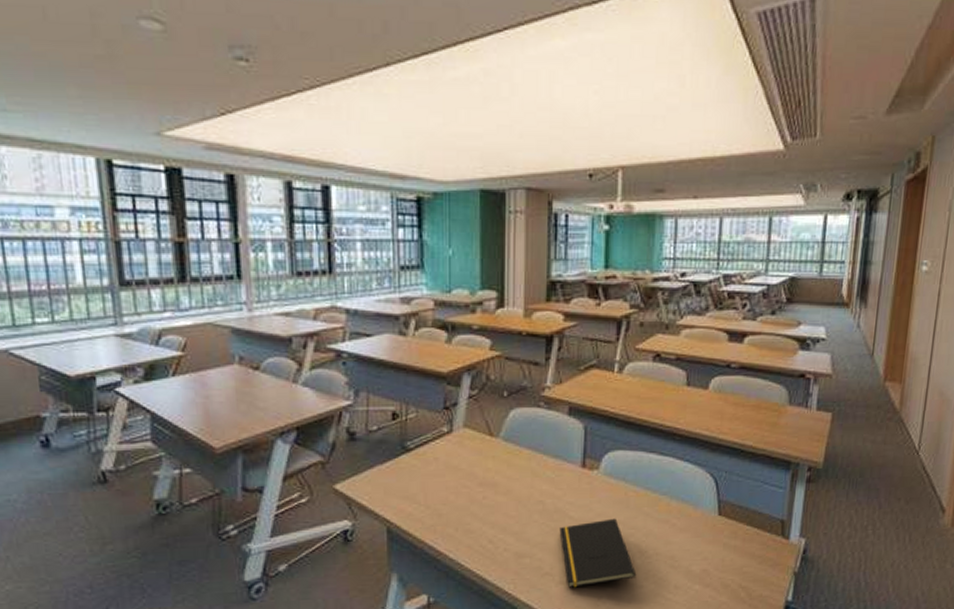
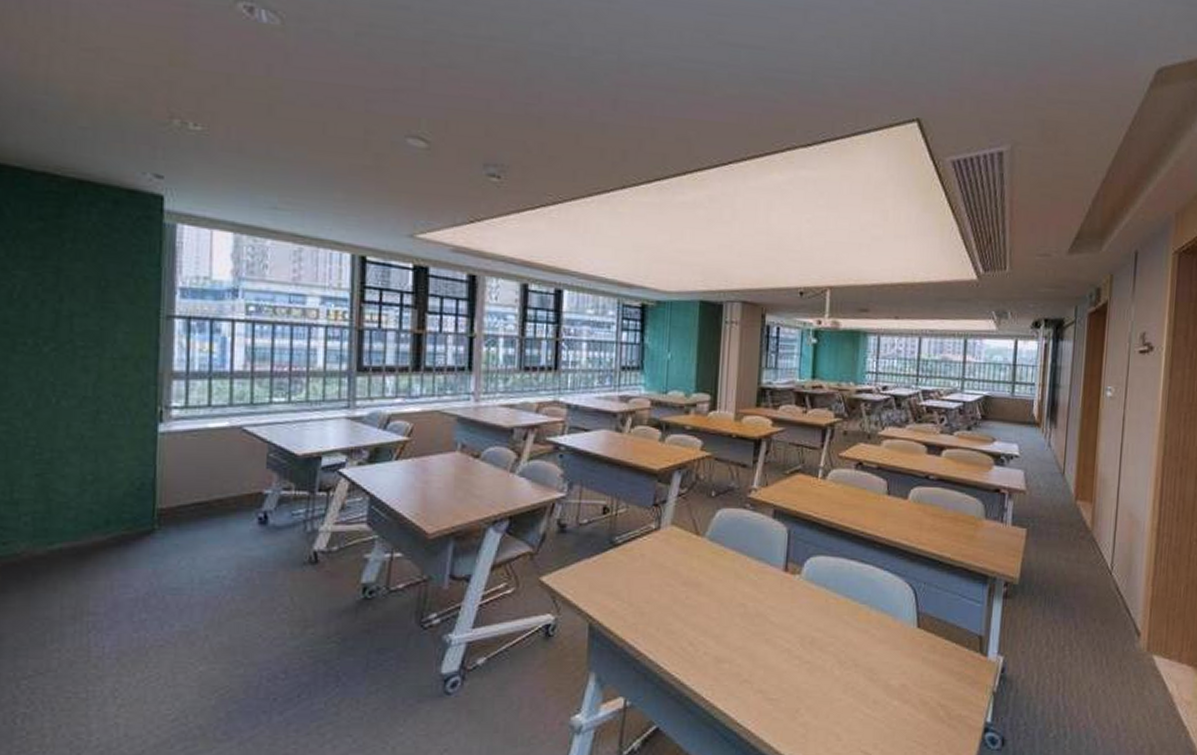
notepad: present [559,518,637,588] -> none [760,625,835,698]

